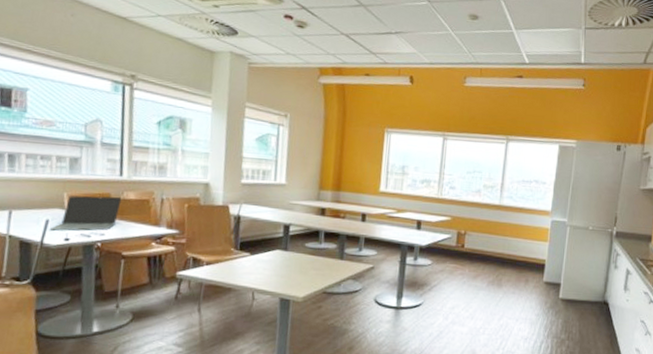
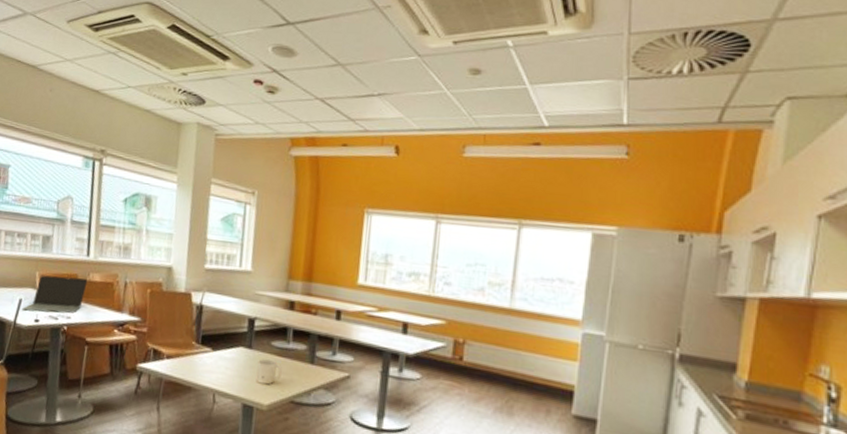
mug: none [291,259,315,280] -> present [256,359,282,385]

